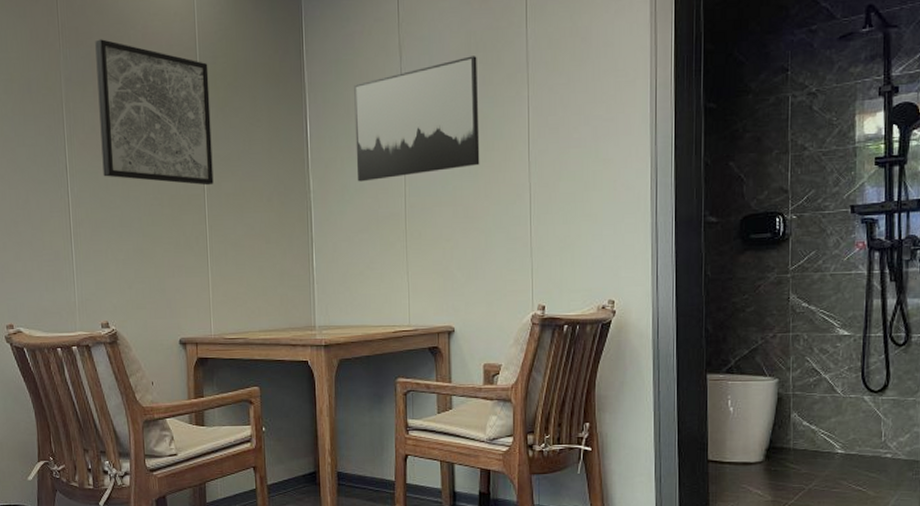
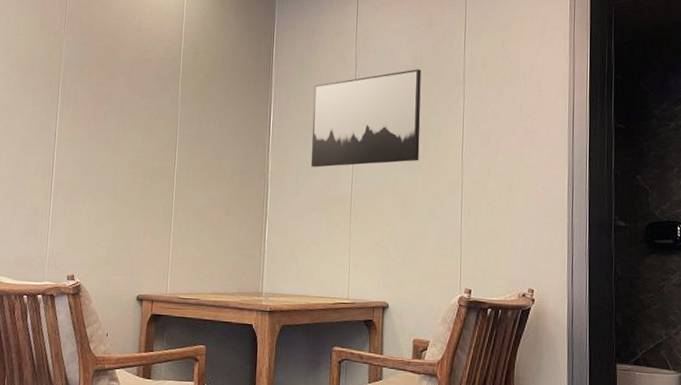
wall art: present [95,39,214,186] -> none [87,30,190,160]

